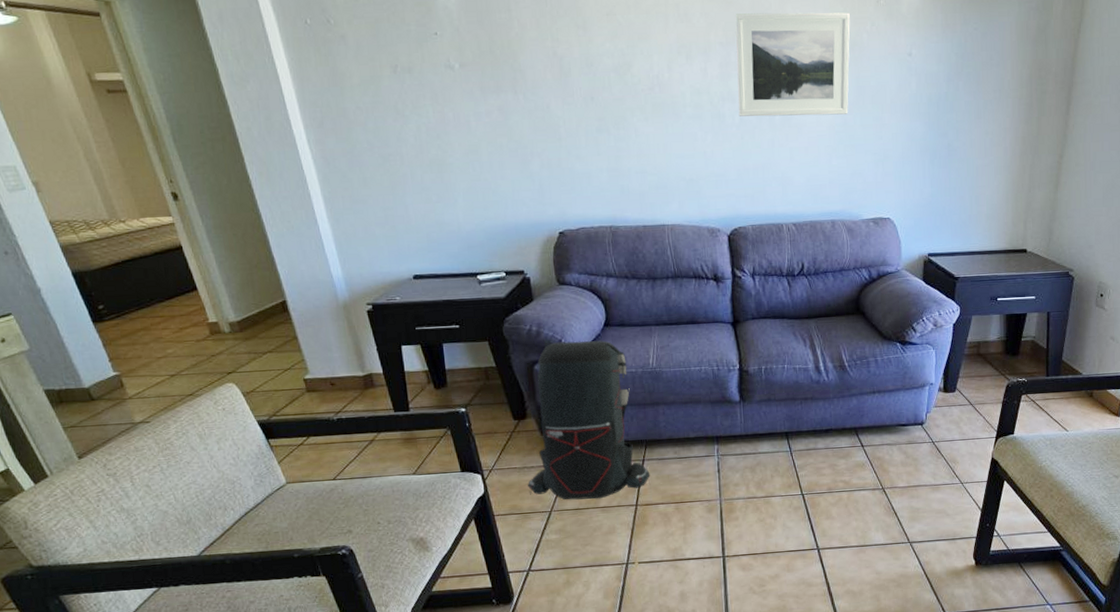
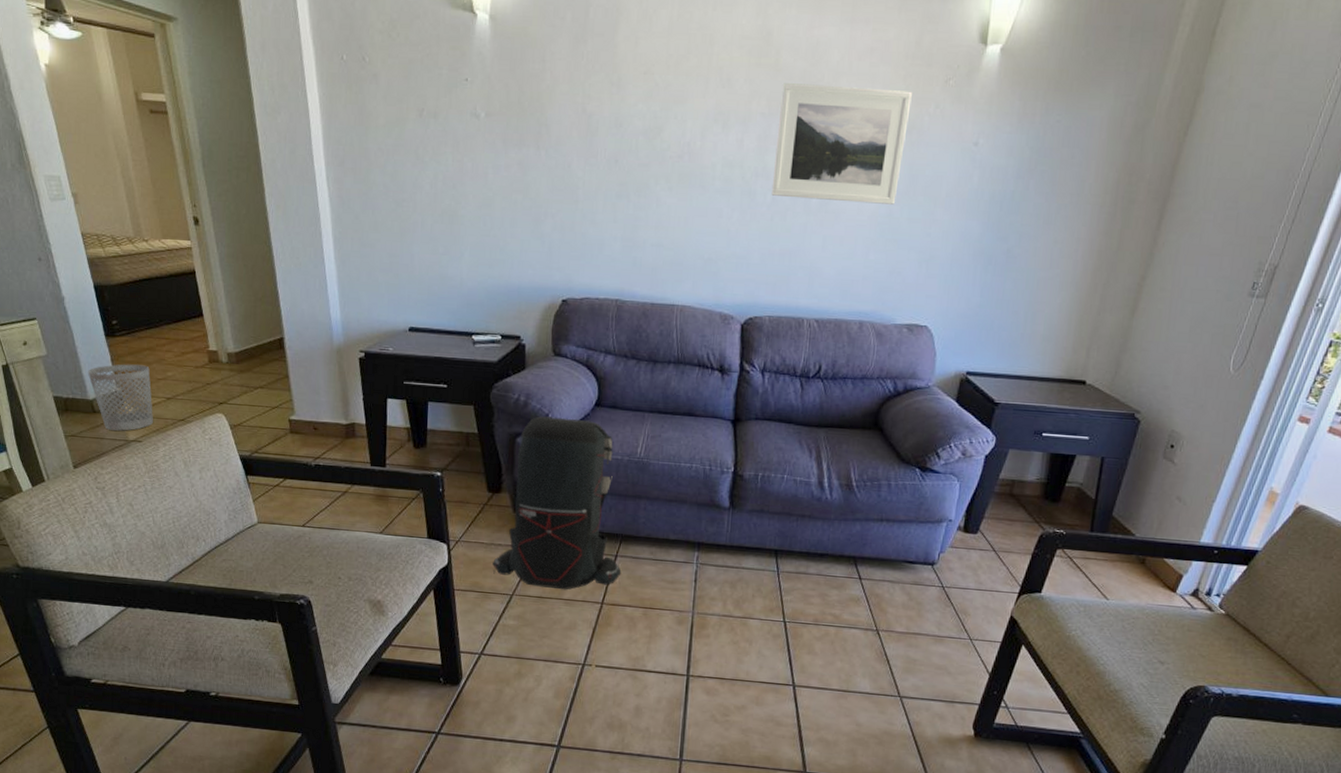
wastebasket: none [78,346,159,415] -> present [87,364,153,431]

